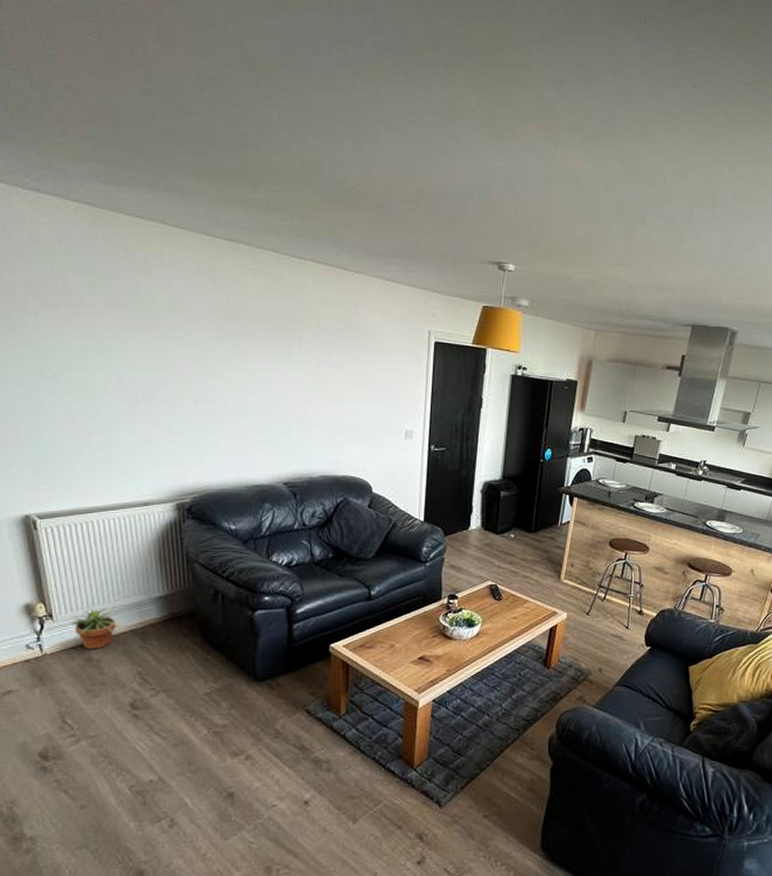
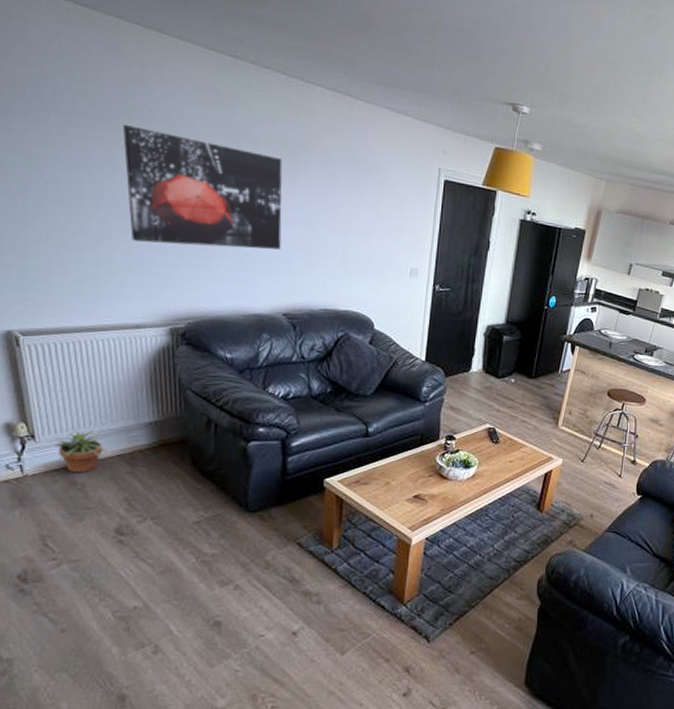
wall art: none [128,311,279,422] -> present [123,124,282,250]

